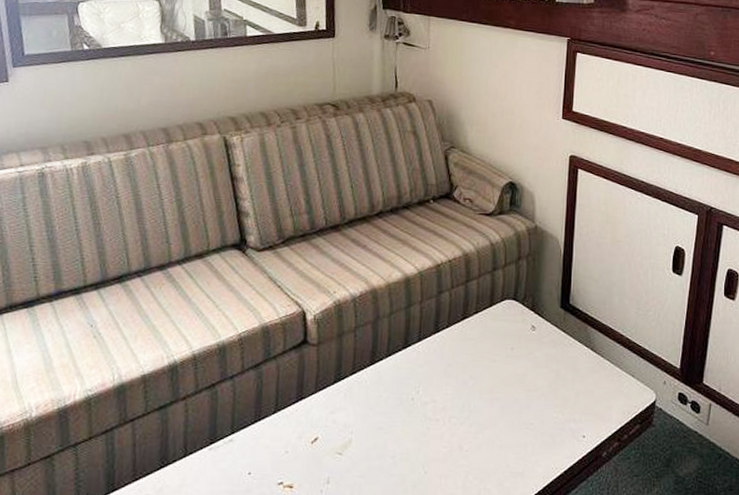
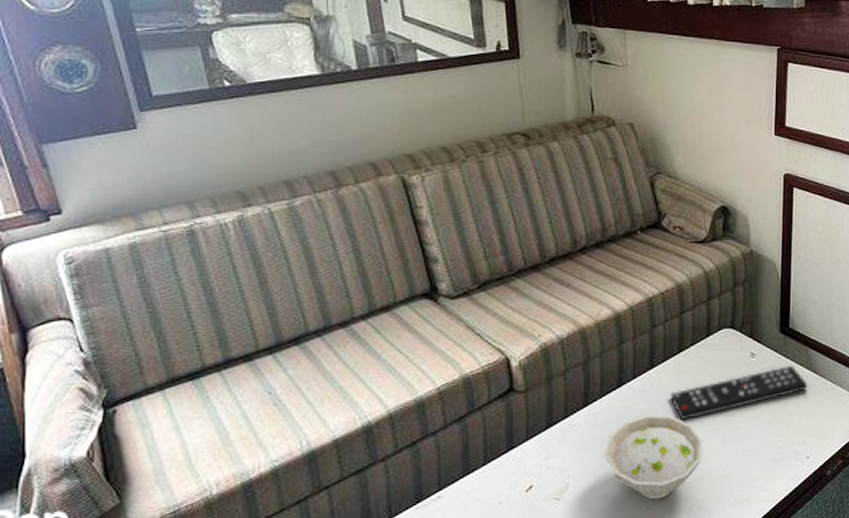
bowl: none [387,378,482,464] -> present [604,414,703,500]
remote control: none [453,341,585,387] -> present [671,365,807,421]

